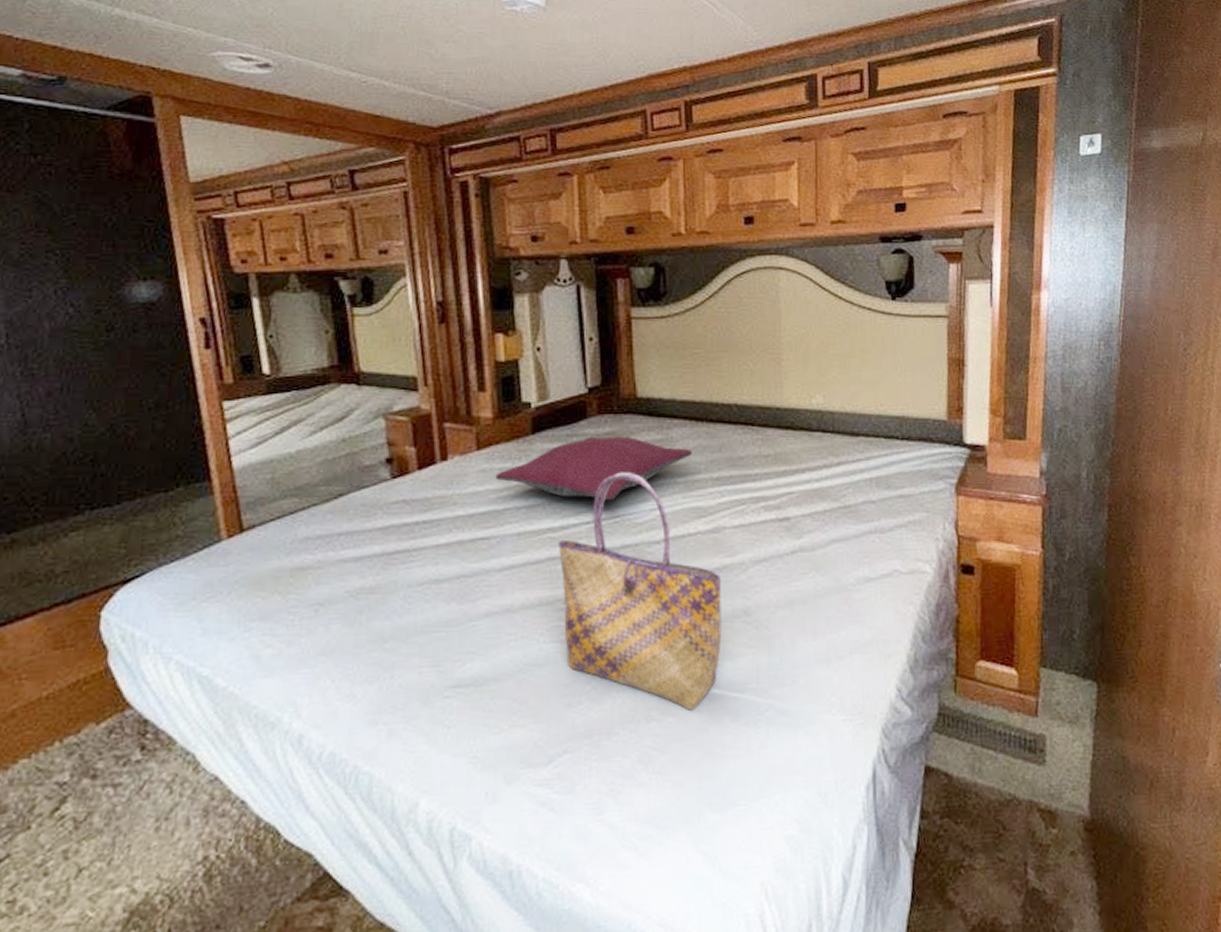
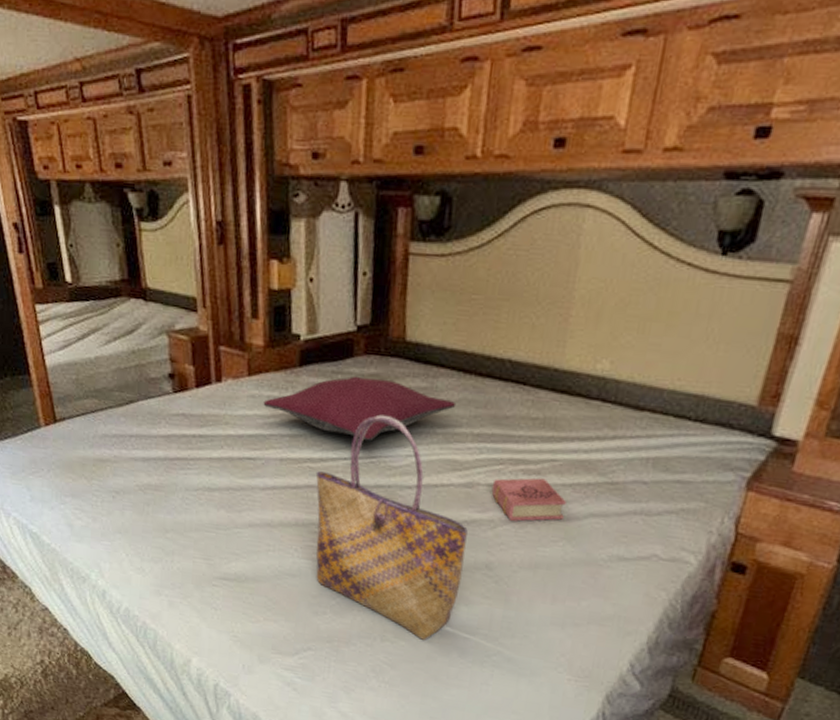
book: none [737,512,809,560] -> present [491,478,566,522]

